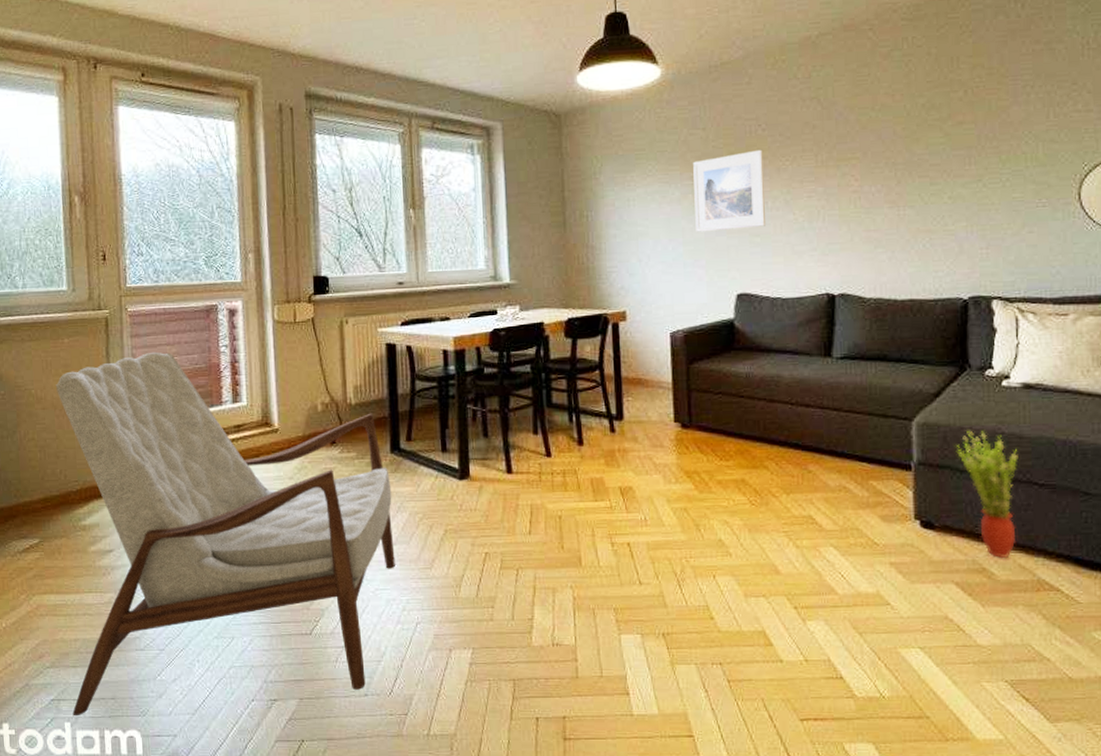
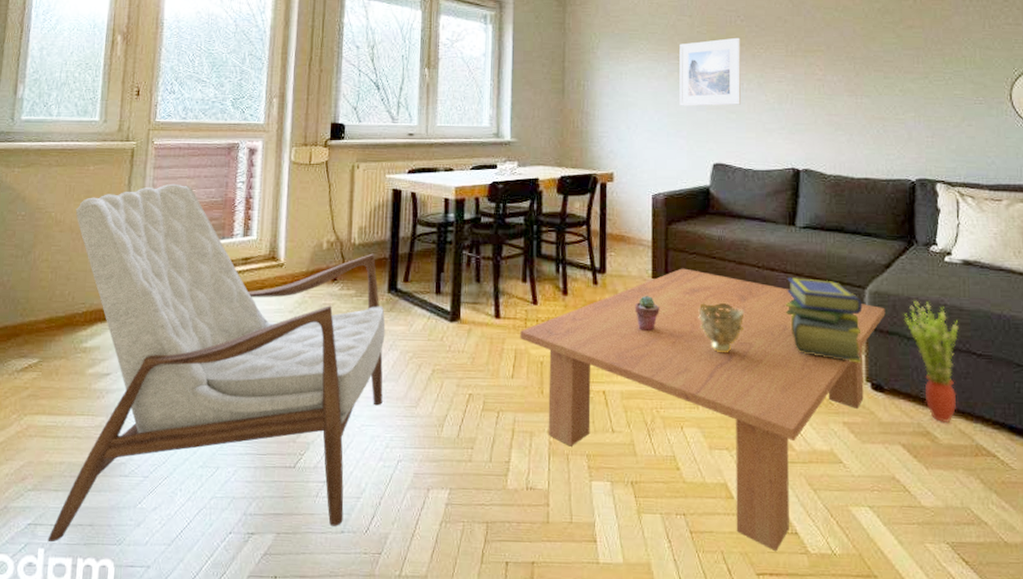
coffee table: none [535,410,935,697] -> present [520,268,886,552]
potted succulent: none [657,440,684,479] -> present [634,295,659,332]
decorative bowl: none [727,445,779,498] -> present [698,303,745,353]
stack of books: none [822,413,910,500] -> present [785,277,862,363]

